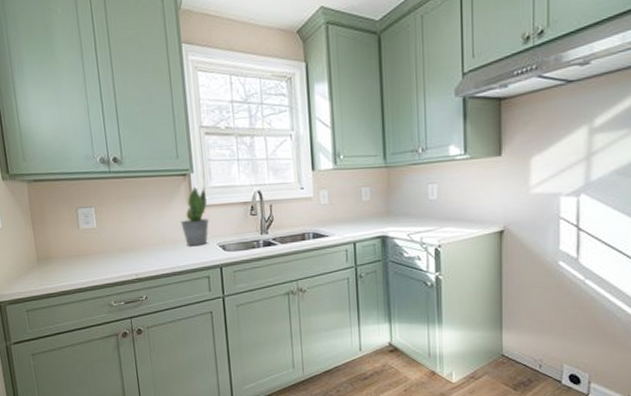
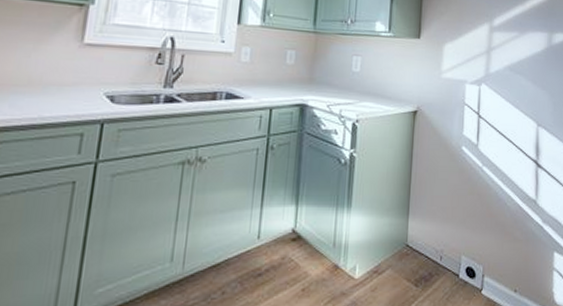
potted plant: present [180,186,210,247] -> none [60,20,105,94]

